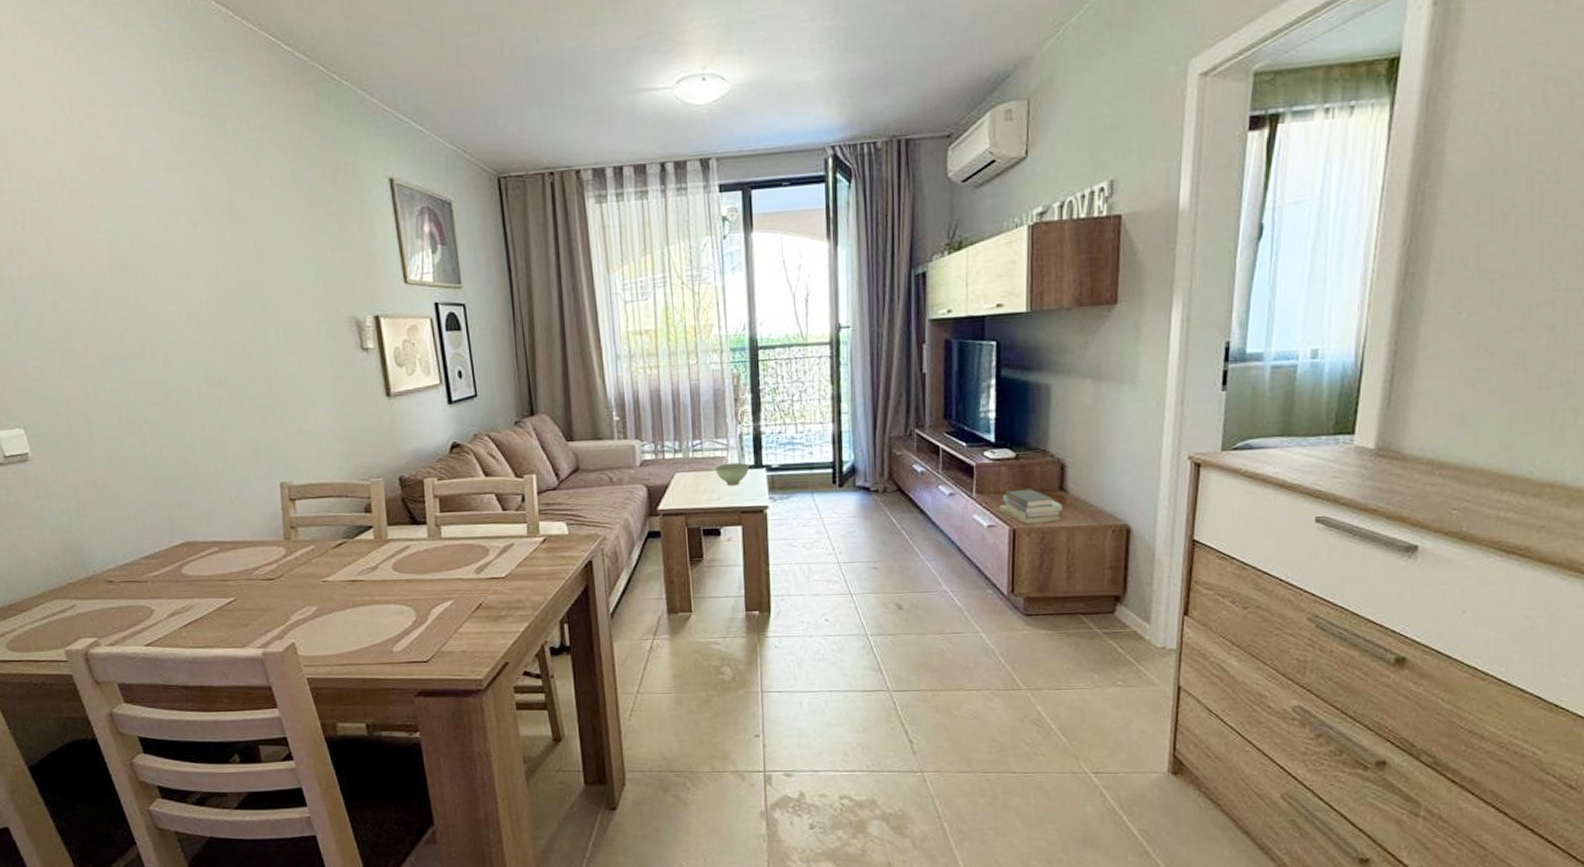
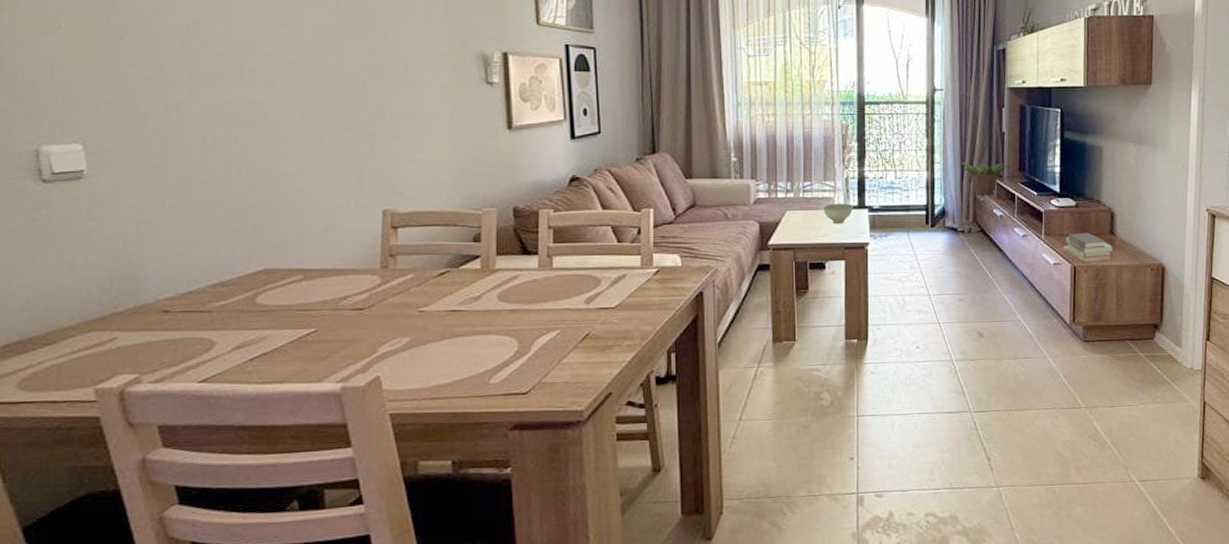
decorative plant: none [871,410,930,449] -> present [959,161,1008,196]

